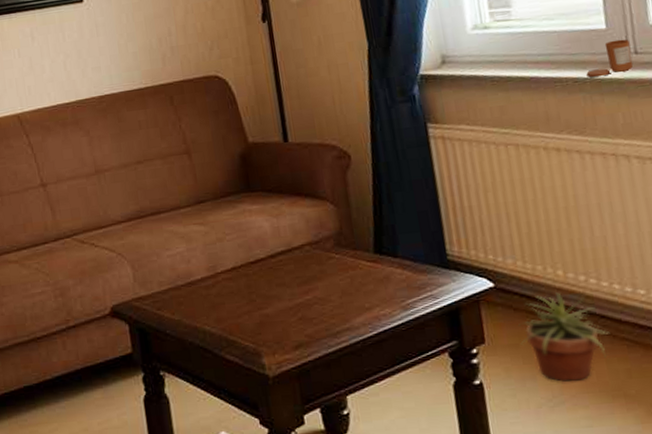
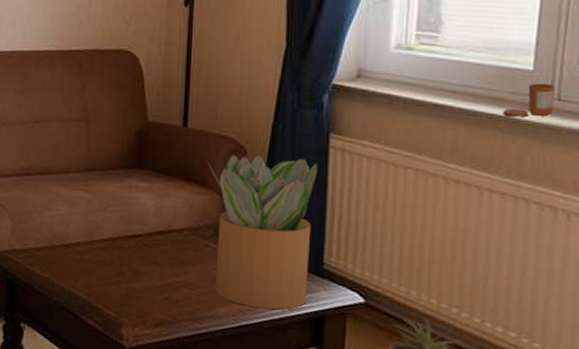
potted plant: none [313,153,438,312] -> present [206,154,318,310]

